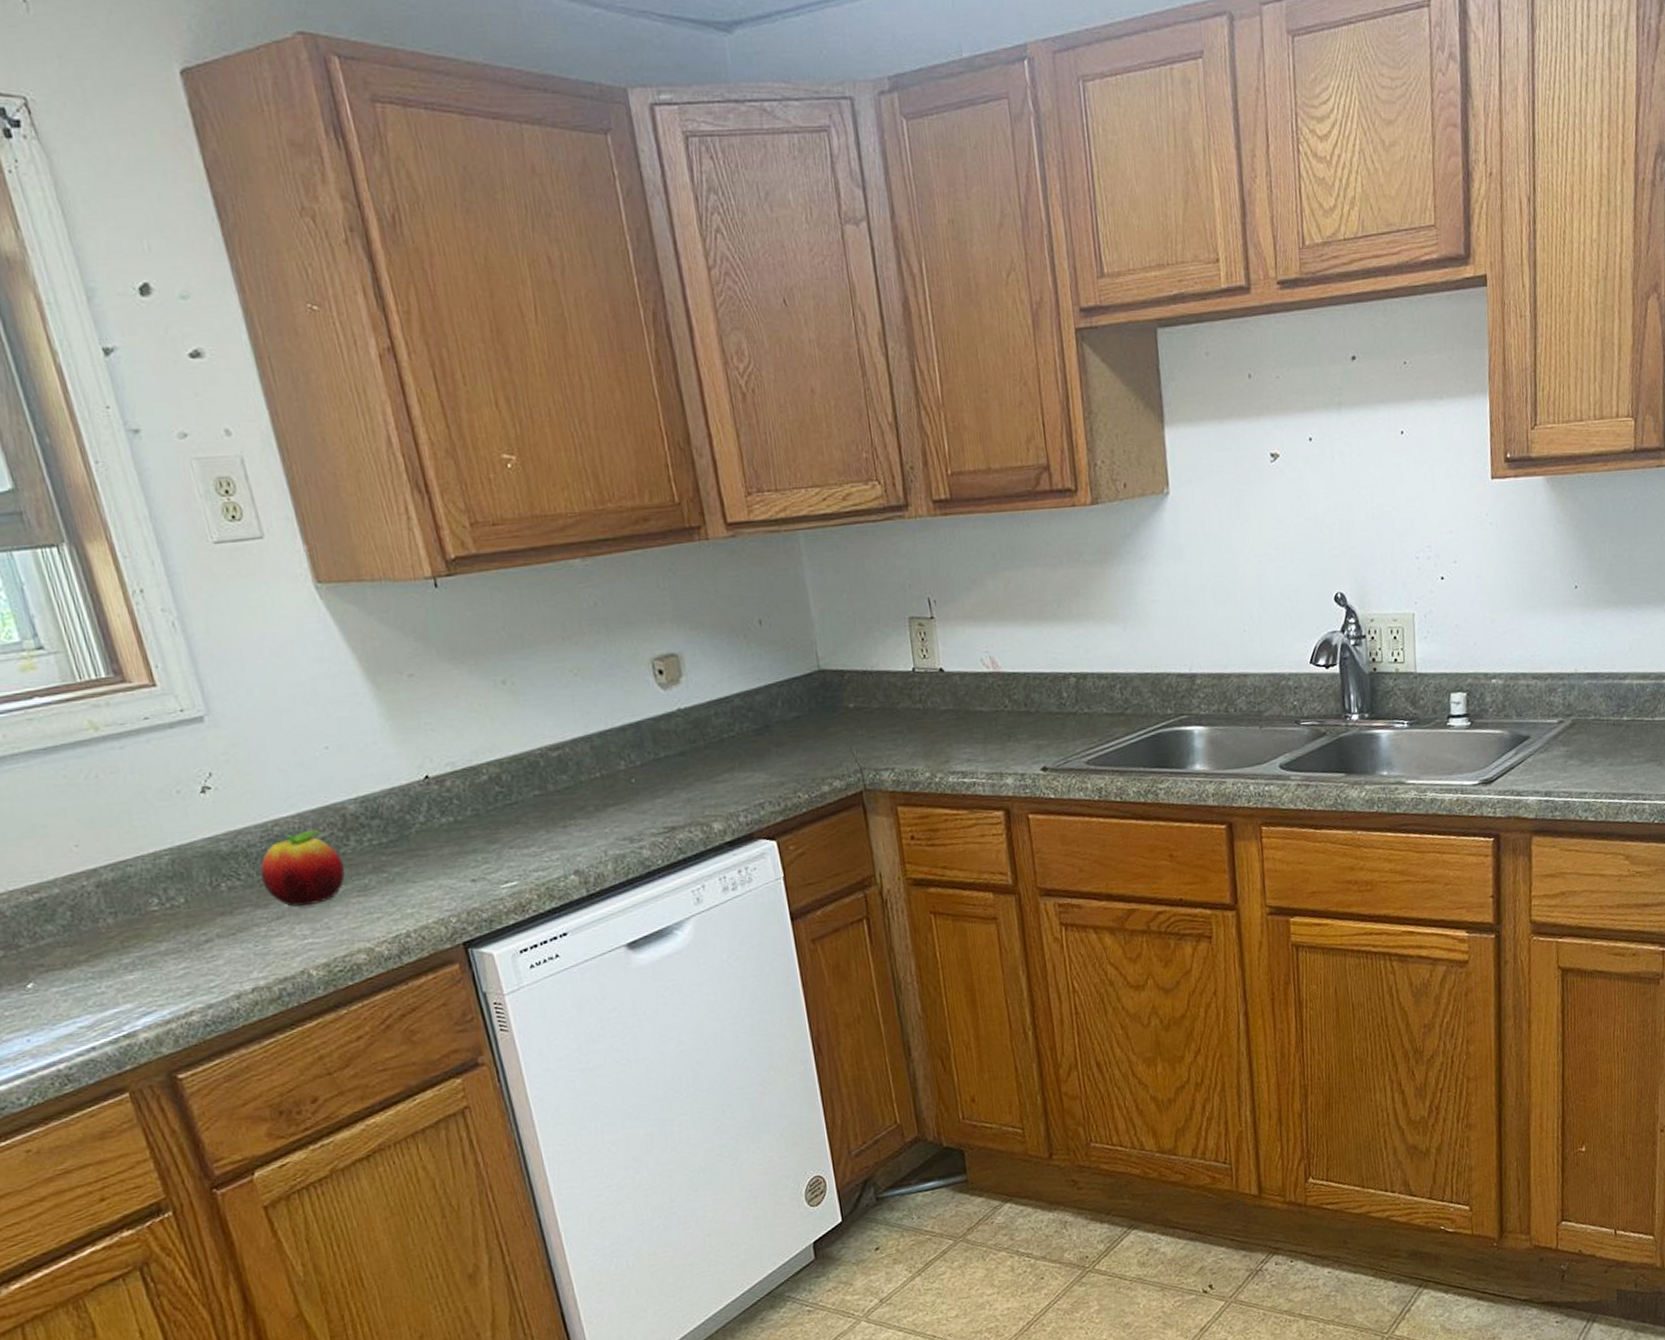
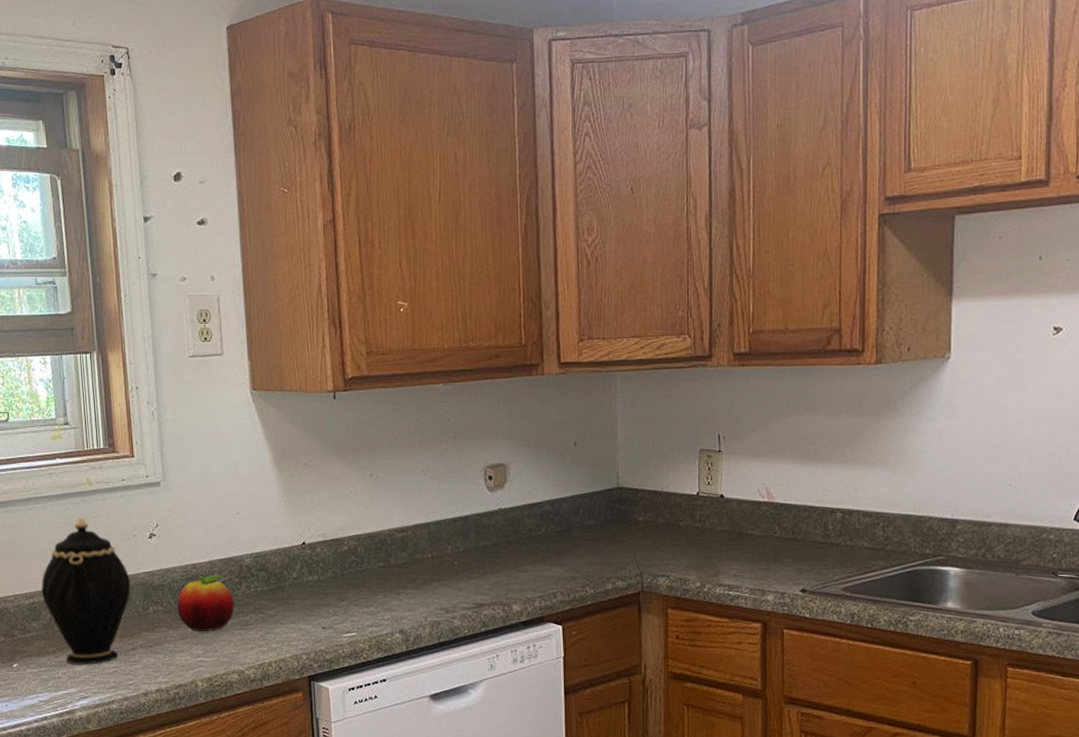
teapot: none [47,776,188,972] -> present [41,519,131,664]

